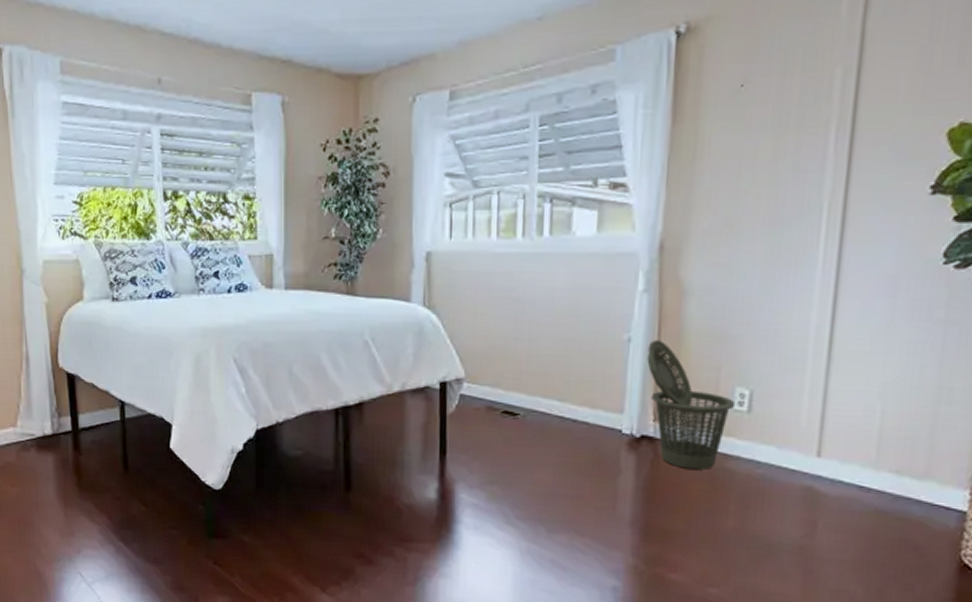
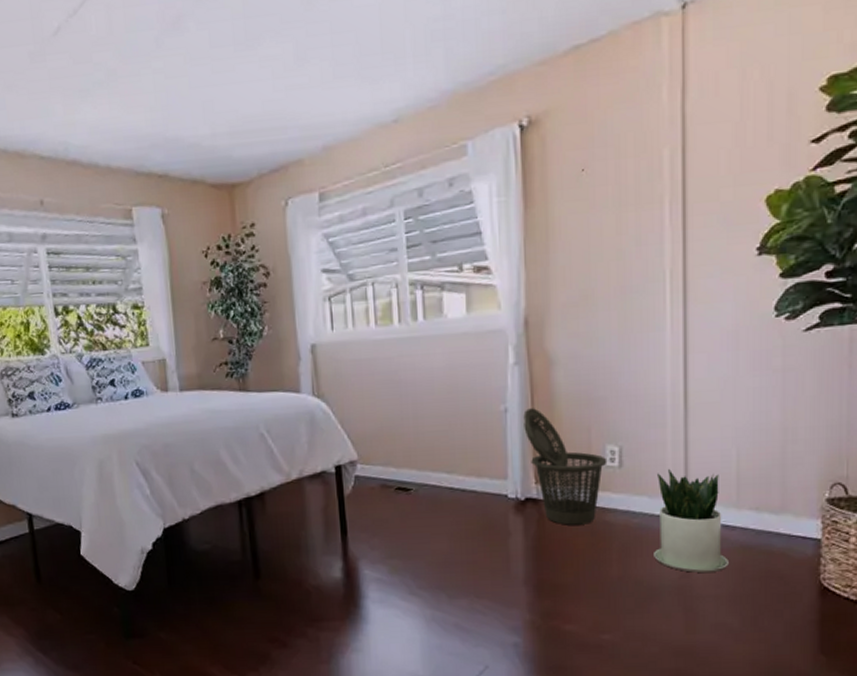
planter: none [776,418,859,536] -> present [654,468,729,574]

